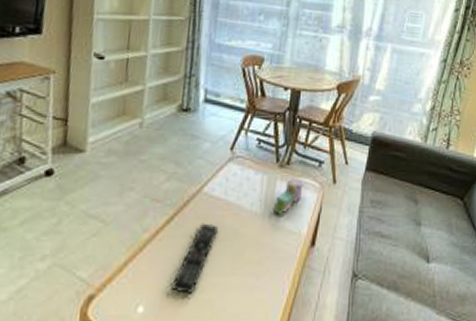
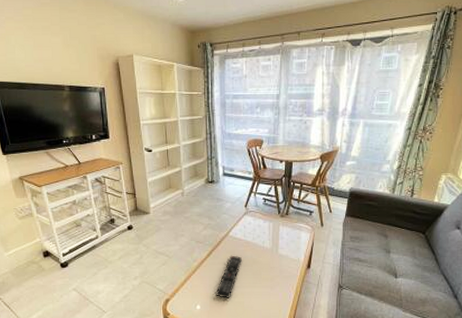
book: present [272,178,304,216] -> none [278,224,299,249]

